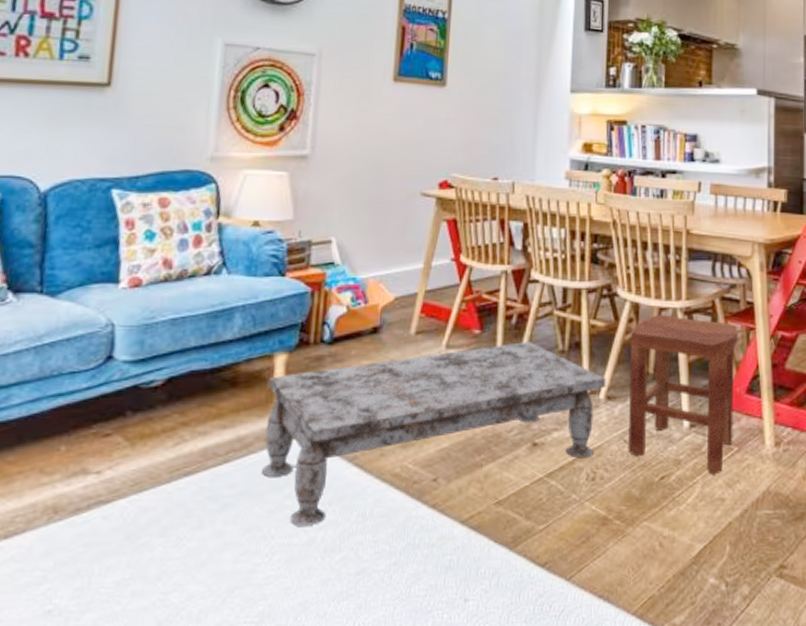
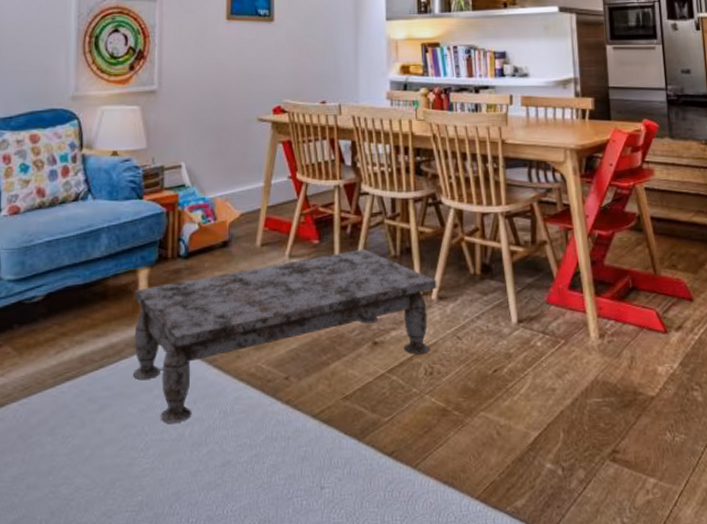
stool: present [628,314,738,475] -> none [457,218,559,367]

